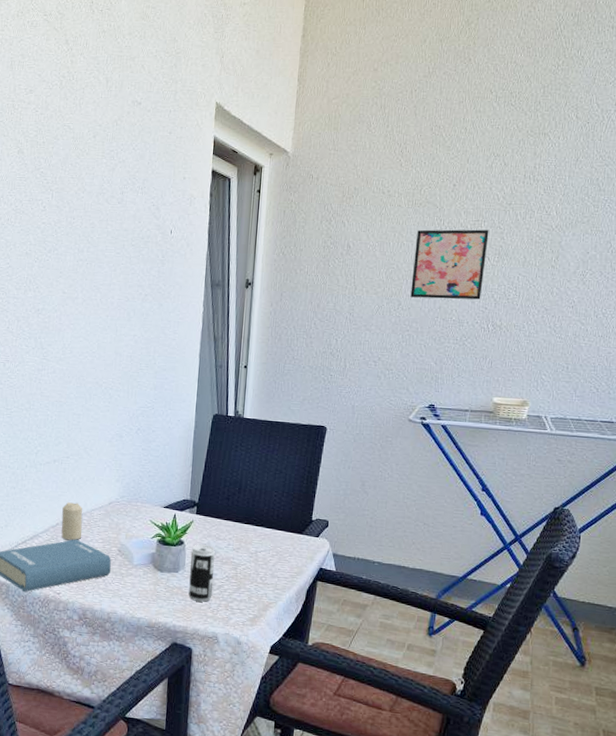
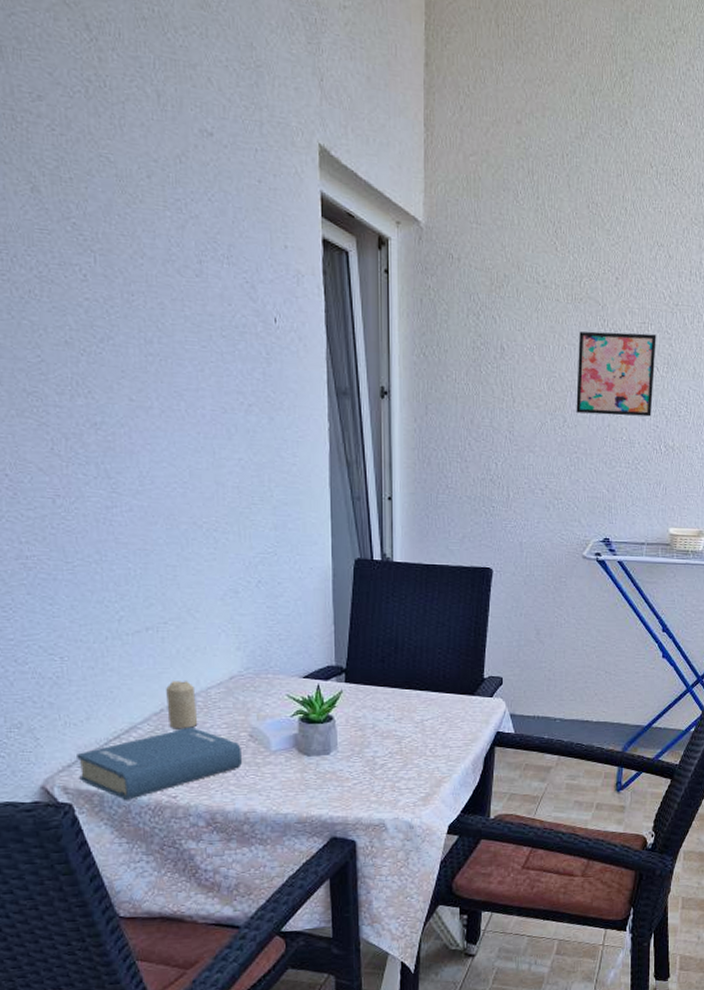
beverage can: present [188,544,215,602] -> none [343,718,375,786]

